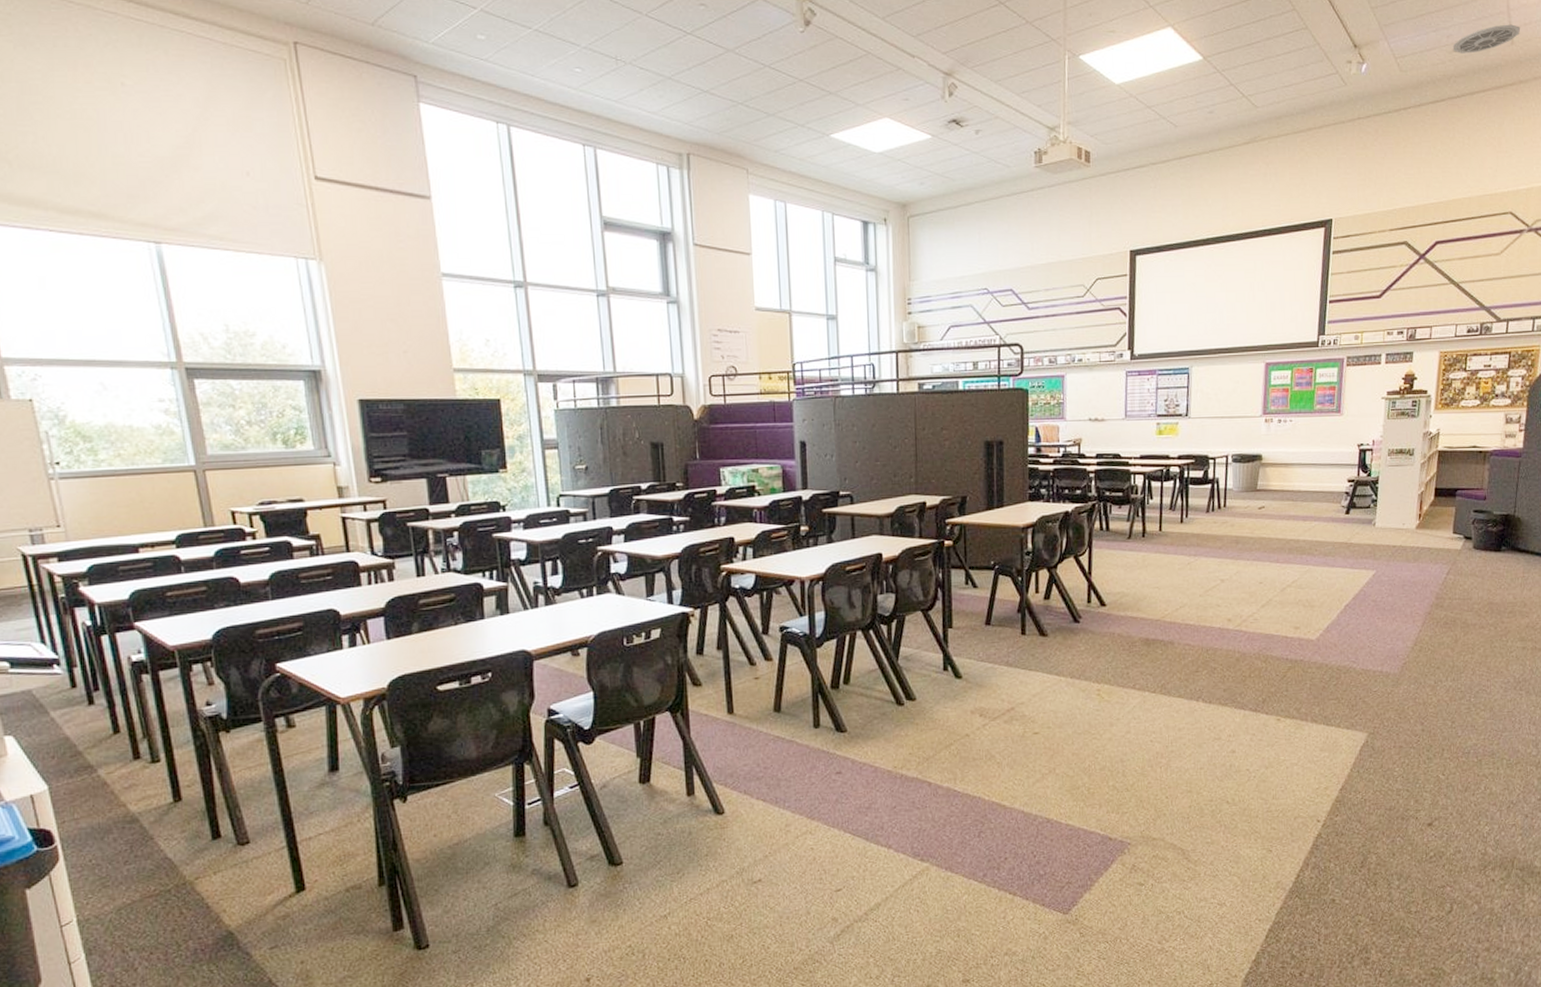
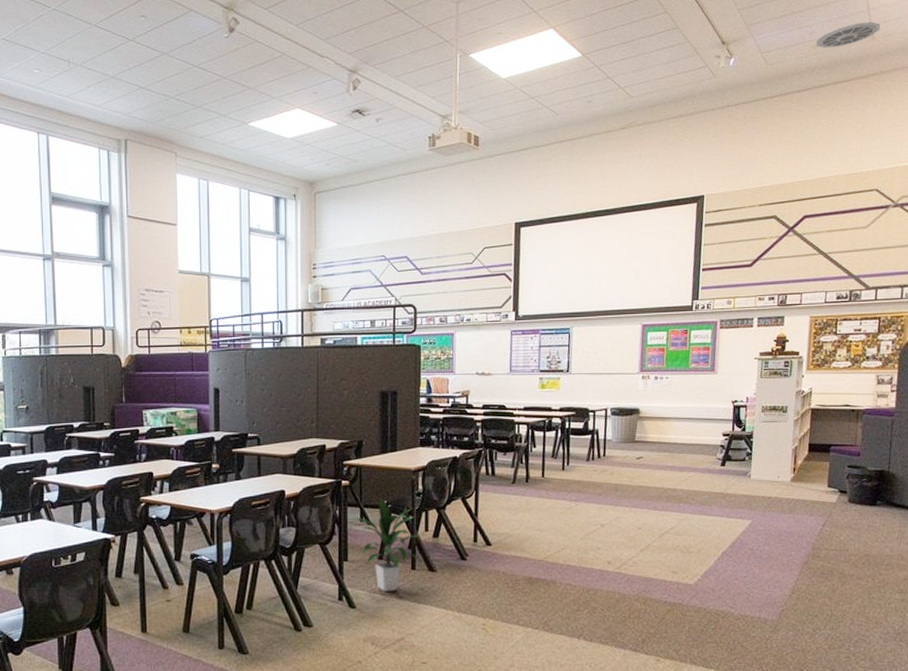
indoor plant: none [958,558,1034,660] -> present [354,497,424,592]

